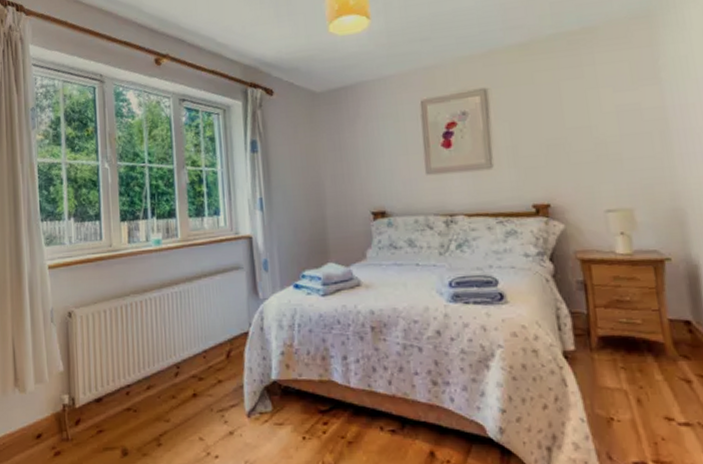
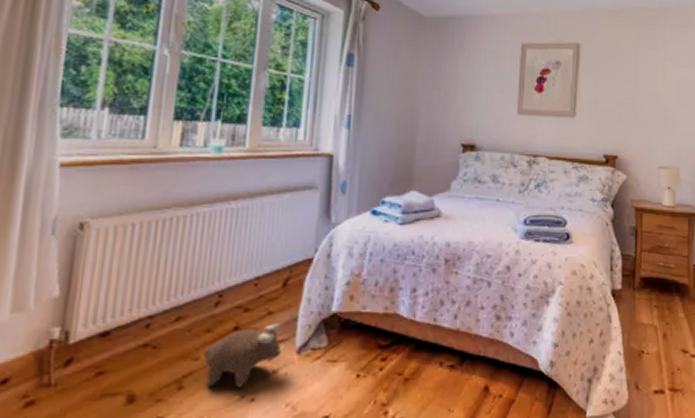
plush toy: none [172,389,236,446] -> present [203,322,284,388]

